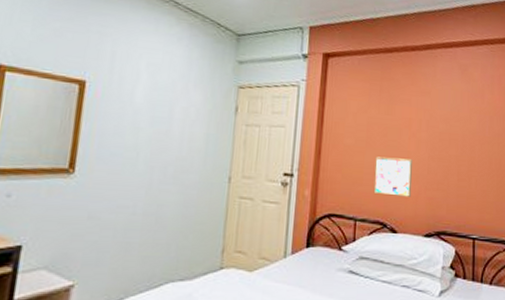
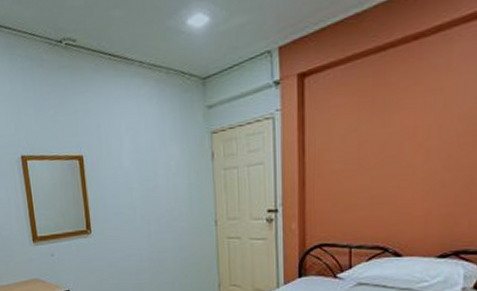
wall art: present [373,156,412,197] -> none [370,174,420,219]

